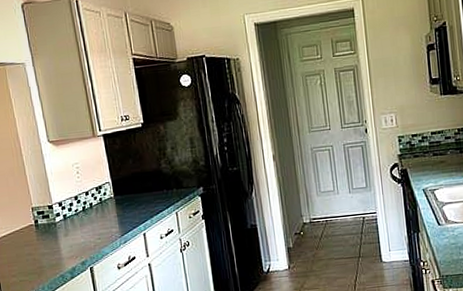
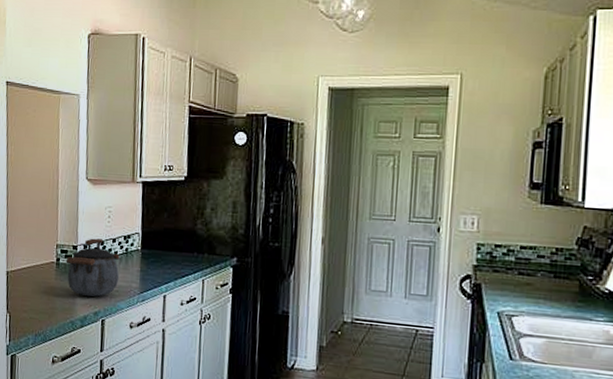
kettle: none [44,194,99,250] -> present [66,238,120,297]

